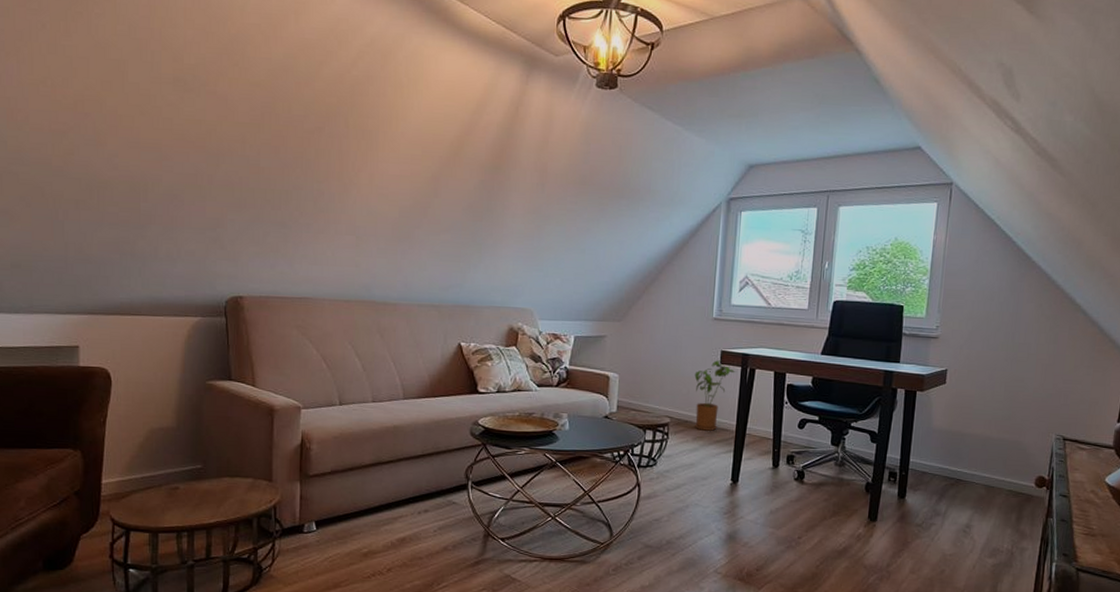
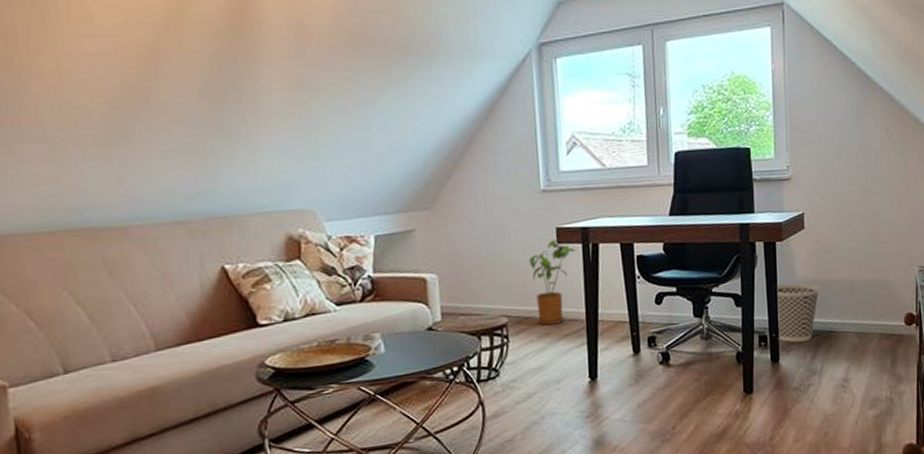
wastebasket: none [906,430,954,484] -> present [776,283,820,343]

